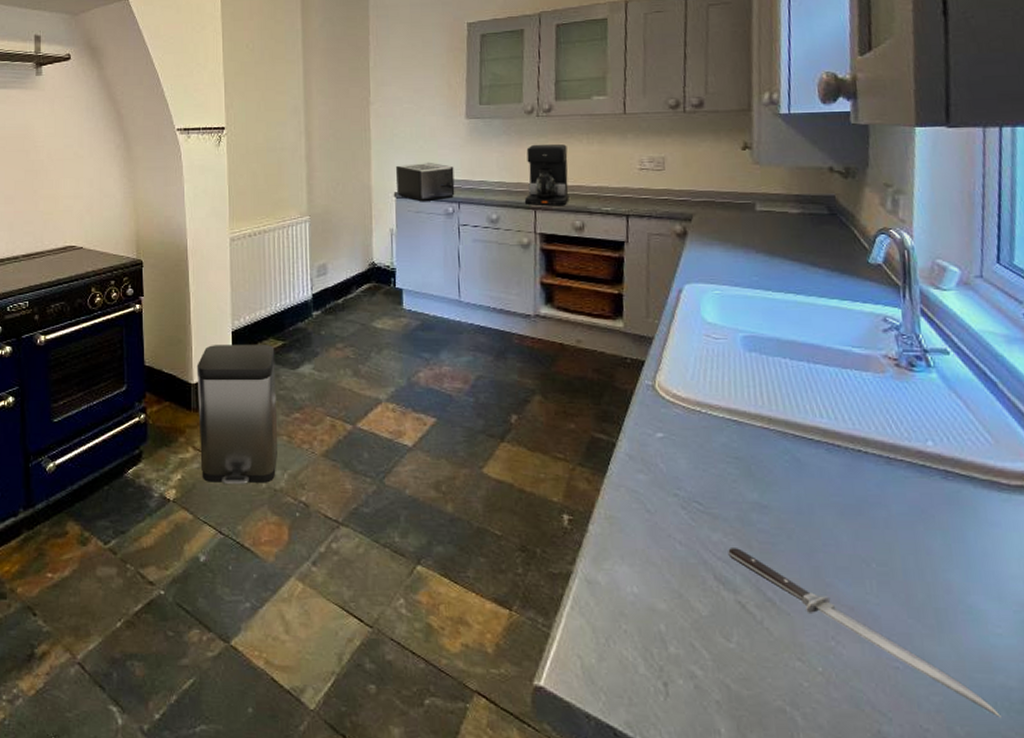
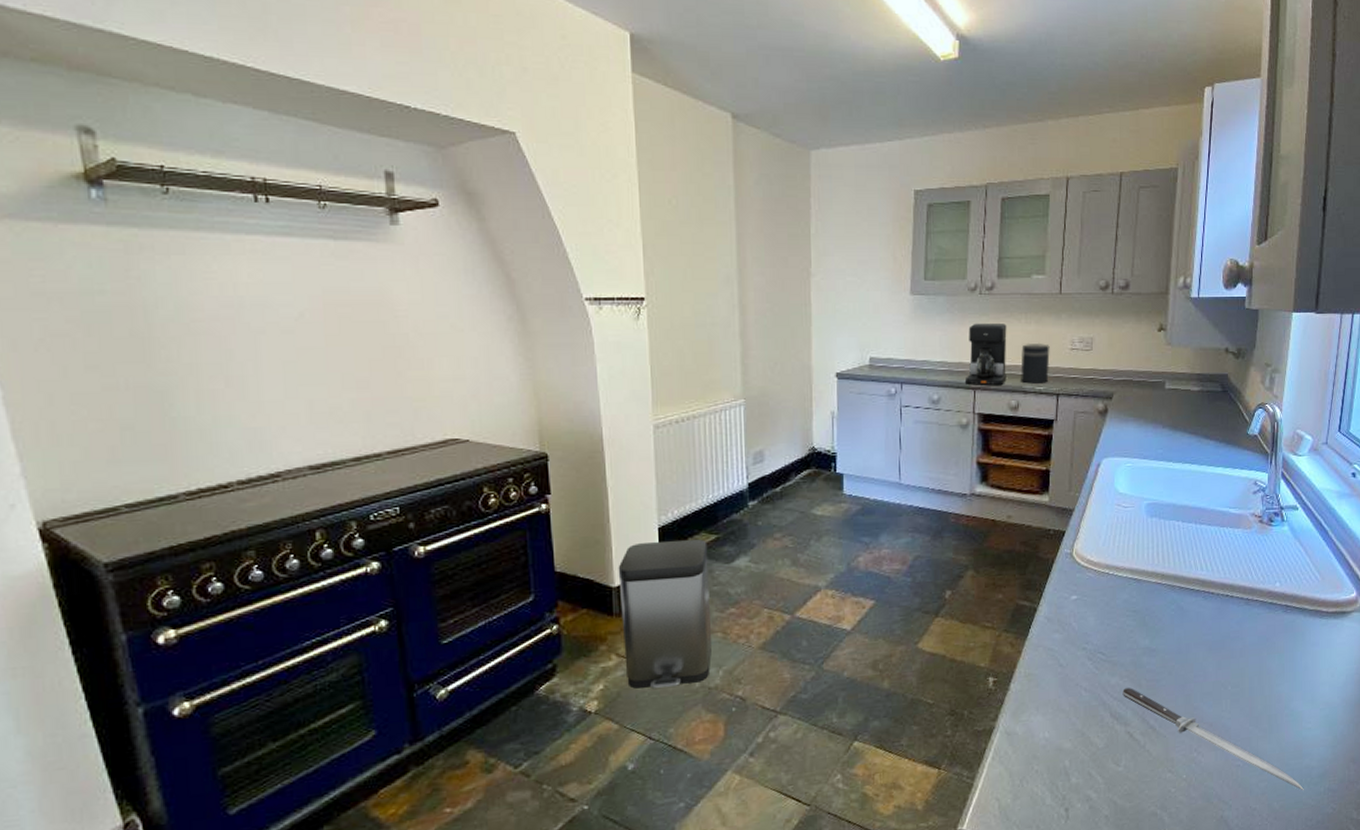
toaster: present [396,162,455,202] -> none [838,340,898,383]
cylinder: none [584,164,617,204] -> present [1021,344,1050,384]

